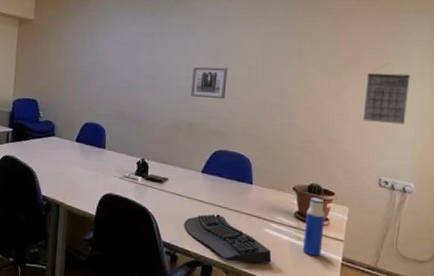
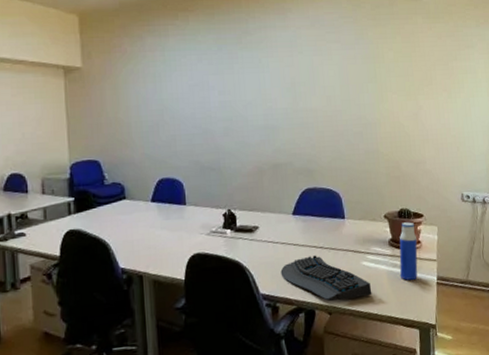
wall art: present [190,66,227,99] -> none [270,100,307,135]
calendar: present [363,65,411,125] -> none [440,81,479,139]

